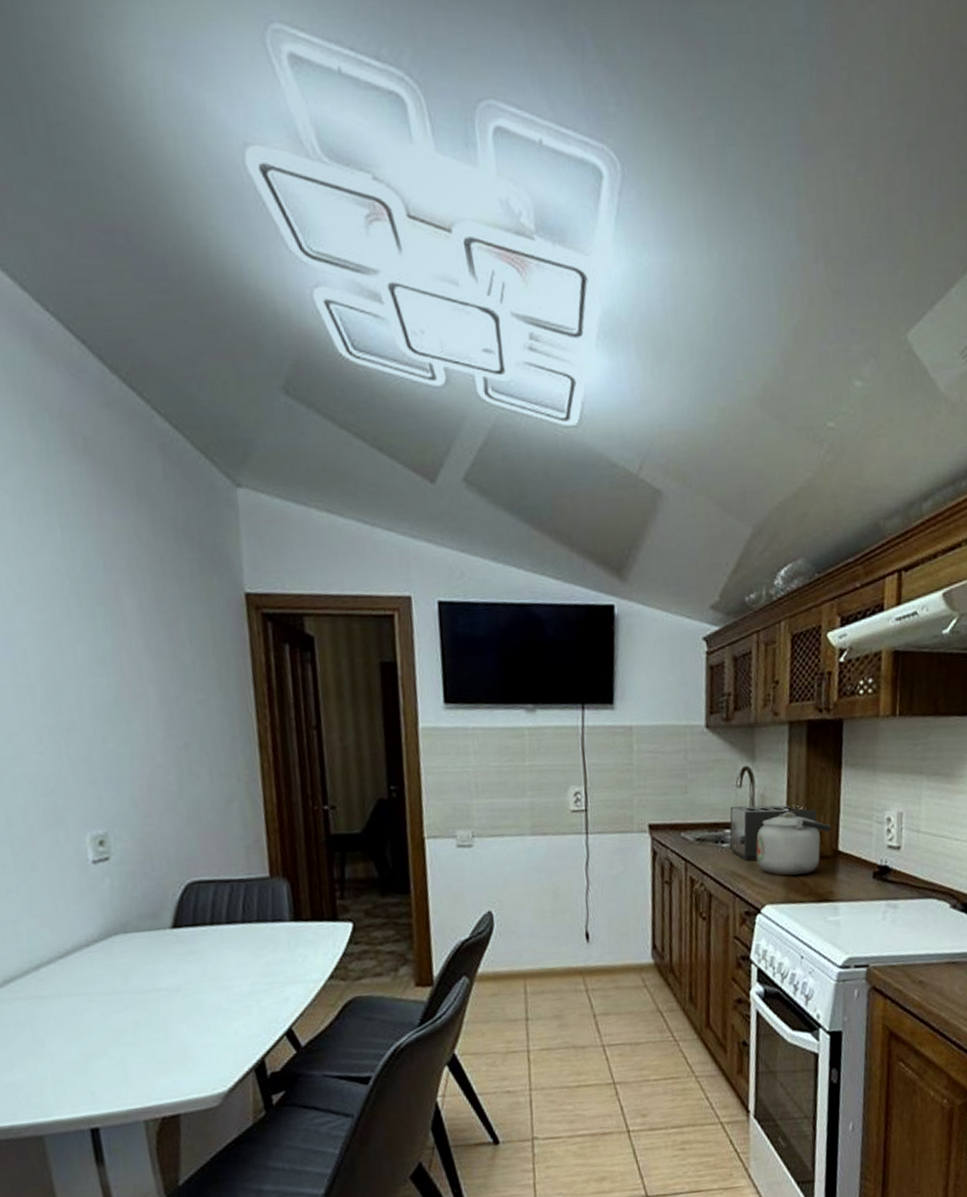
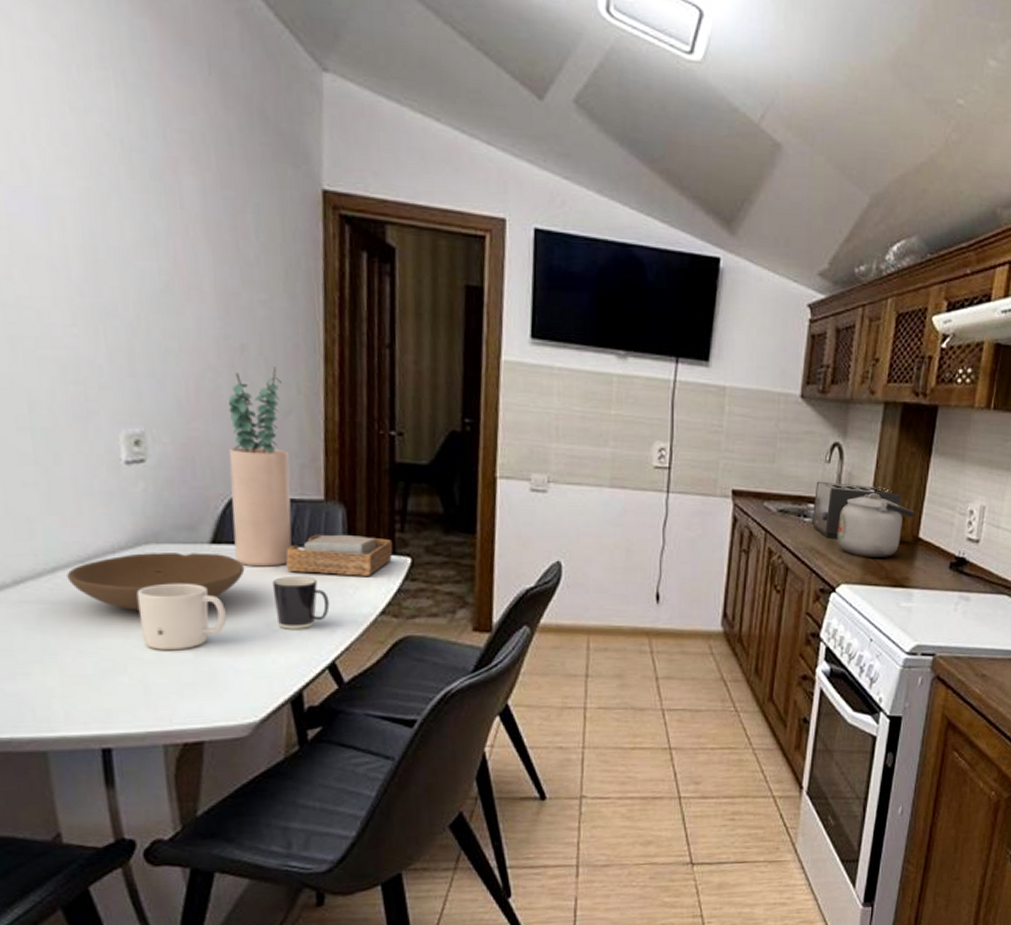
bowl: none [49,937,204,998] -> present [67,552,245,610]
mug: none [110,967,191,1032] -> present [136,583,226,651]
vase: none [177,759,244,946] -> present [228,366,292,567]
mug: none [229,950,283,1001] -> present [272,577,330,629]
napkin holder: none [239,906,336,948] -> present [285,534,393,577]

